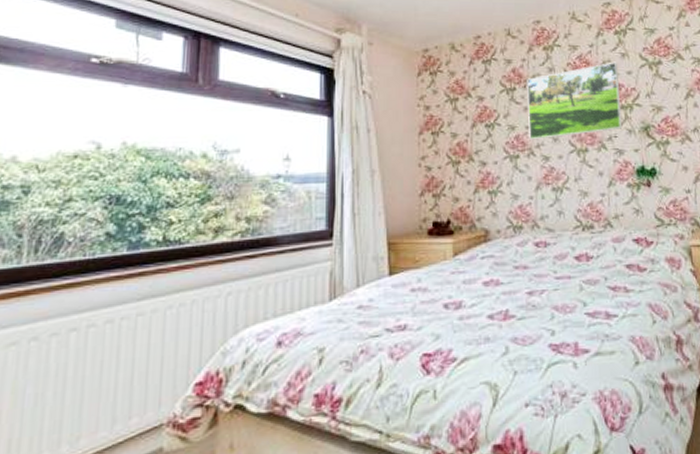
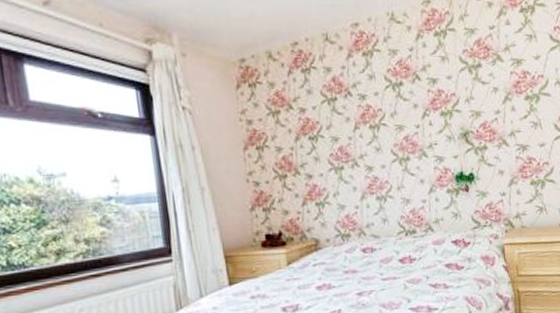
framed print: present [527,61,623,140] -> none [347,66,443,151]

